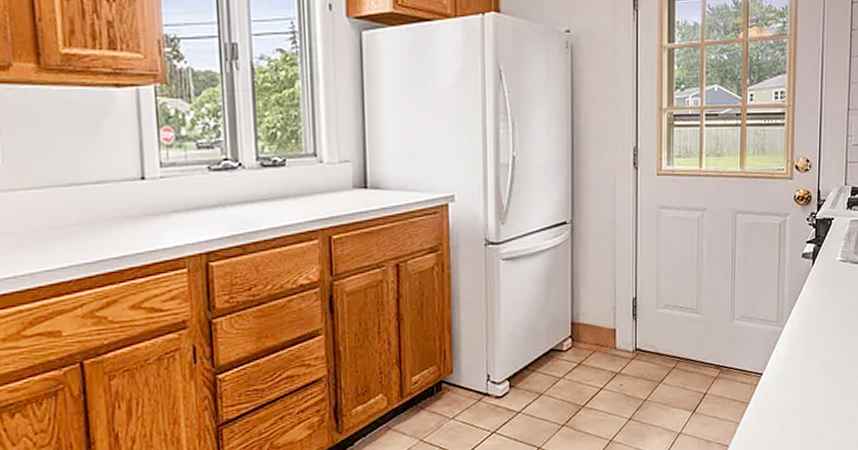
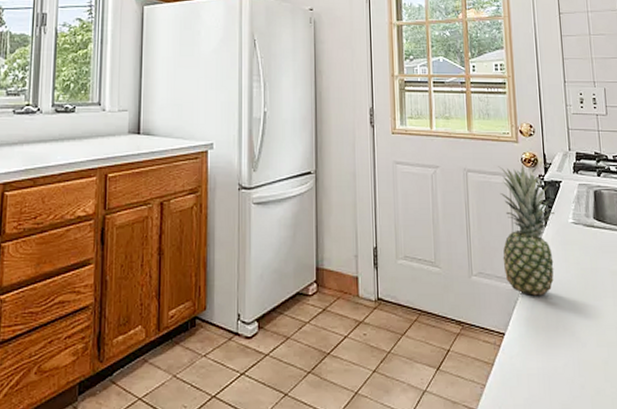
fruit: none [766,203,824,335] -> present [498,165,555,296]

